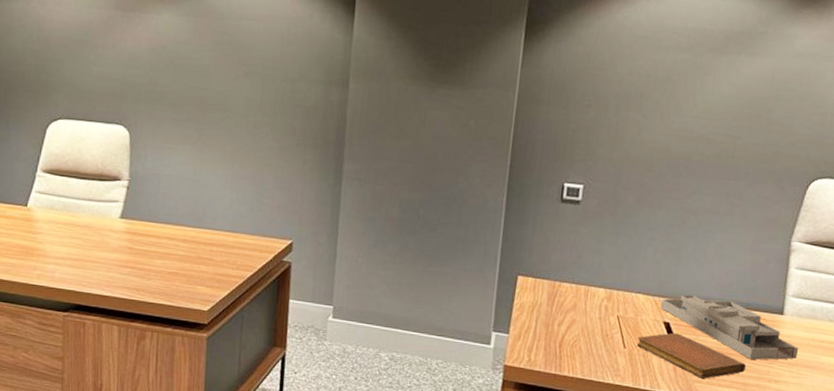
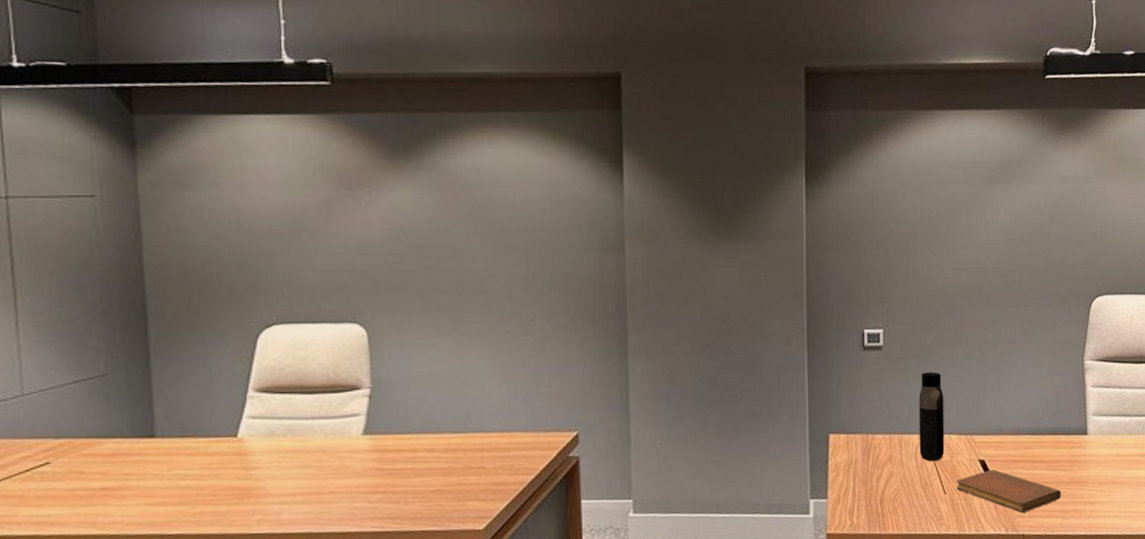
water bottle: none [604,231,637,316] -> present [918,372,945,462]
desk organizer: present [661,294,798,360] -> none [974,428,1105,486]

